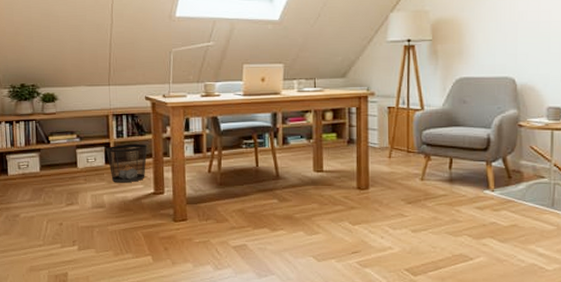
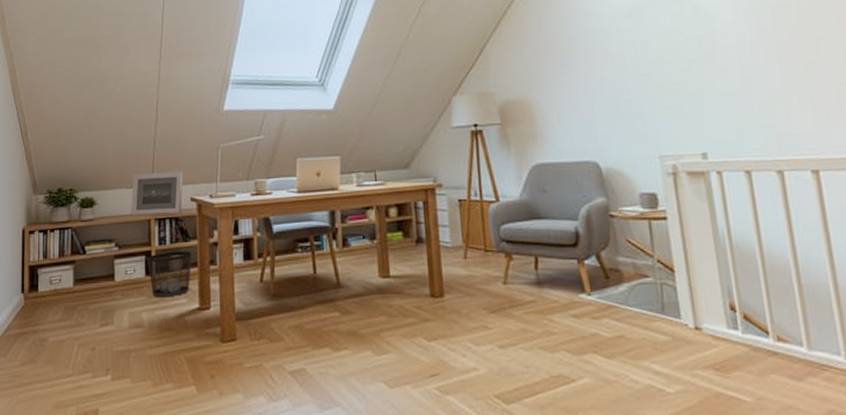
picture frame: none [89,73,139,112] -> present [130,172,184,217]

